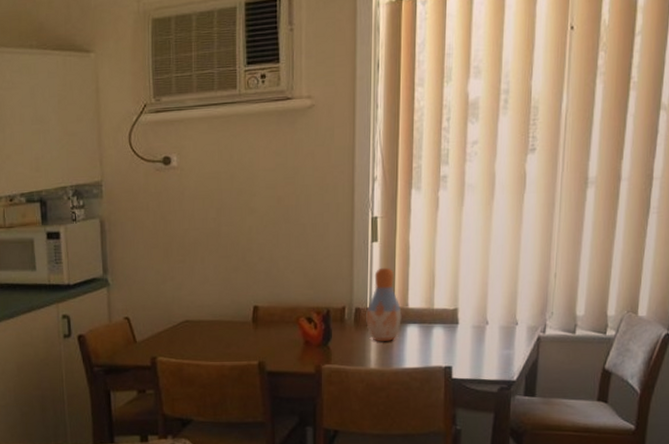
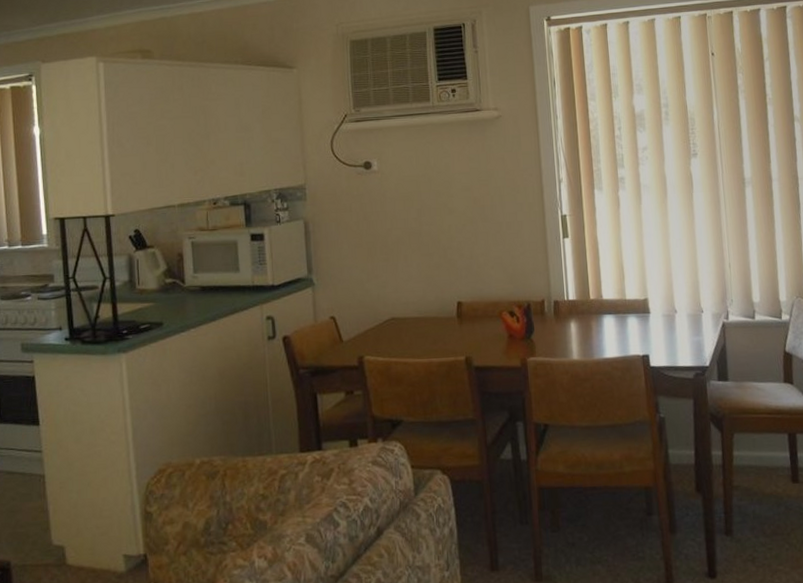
vase: present [366,267,402,341] -> none [564,261,598,333]

